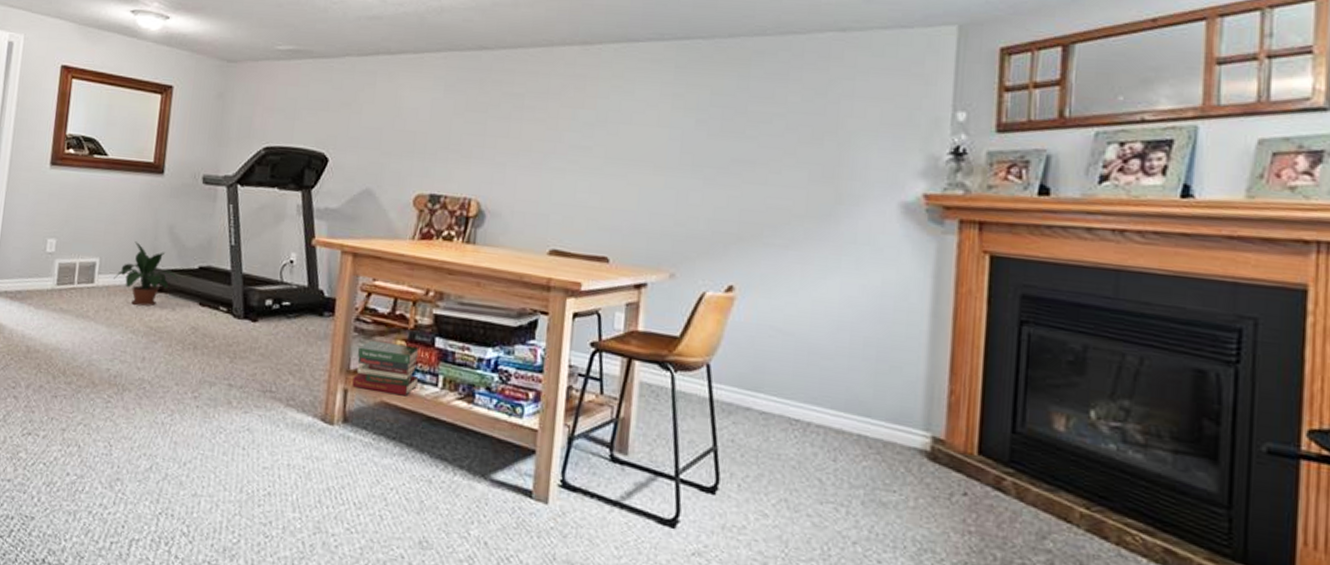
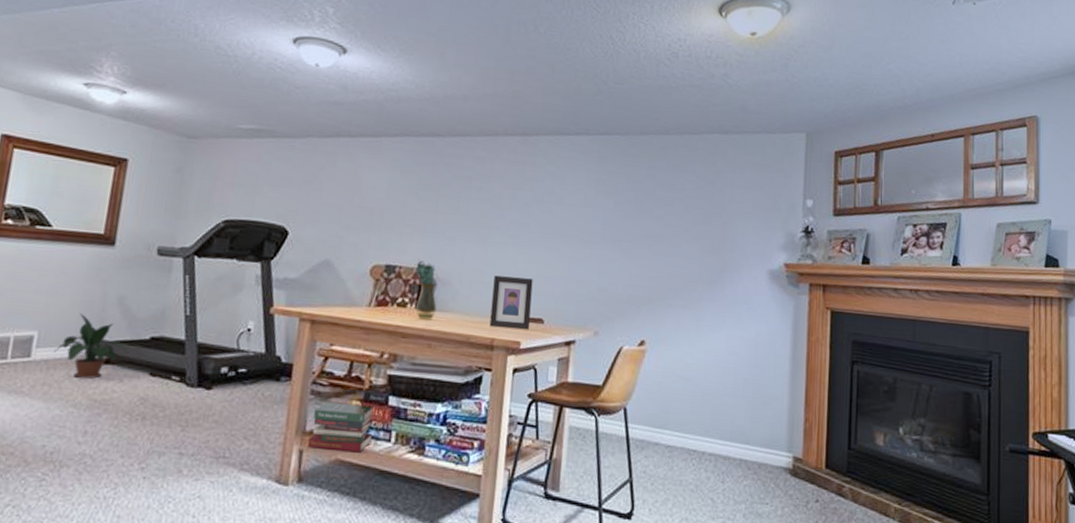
vase: none [462,188,486,256] -> present [415,259,437,320]
picture frame: none [545,207,596,270] -> present [489,275,533,330]

